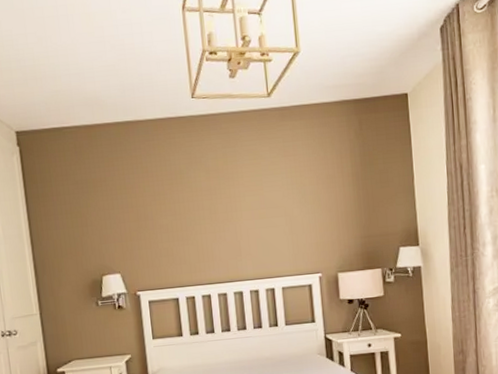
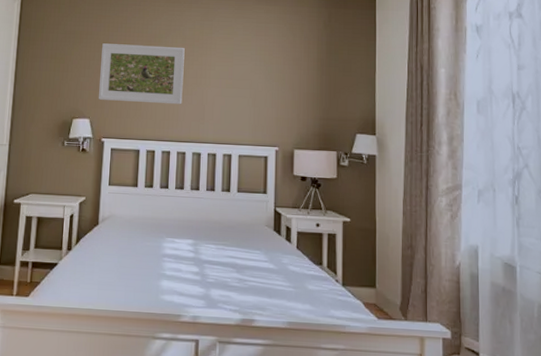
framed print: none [119,181,216,252] -> present [99,43,185,105]

